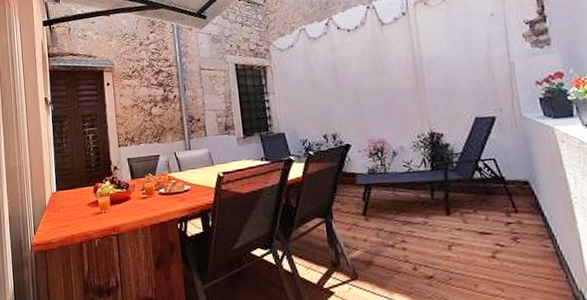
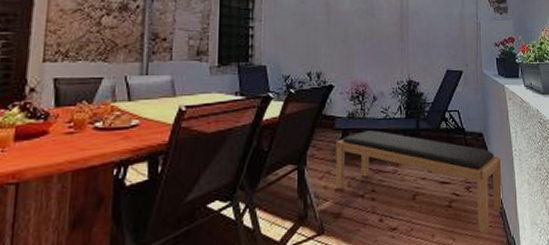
bench: none [359,184,565,287] -> present [336,130,504,235]

